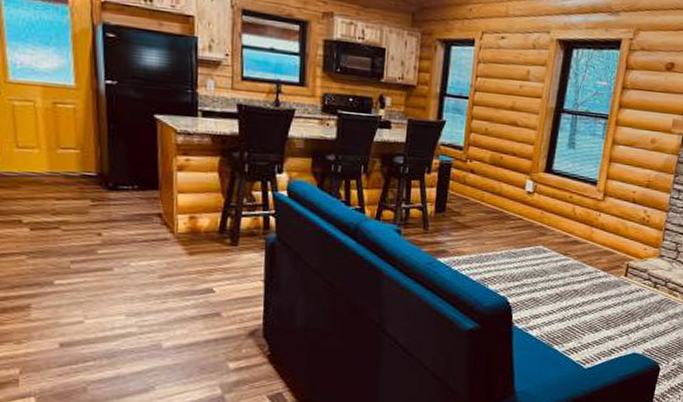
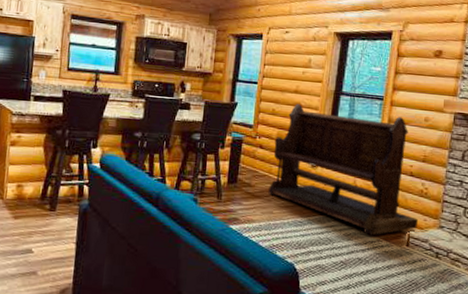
bench: none [480,123,639,267] -> present [268,104,419,236]

